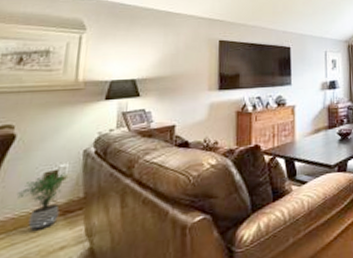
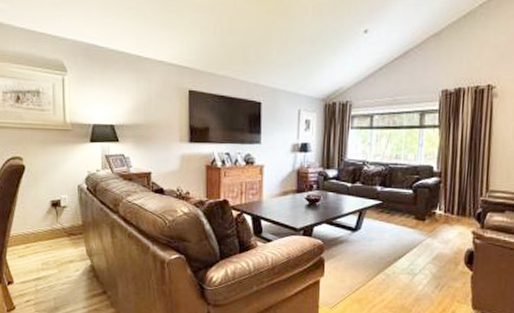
potted plant: present [16,173,68,232] -> none [33,202,69,246]

